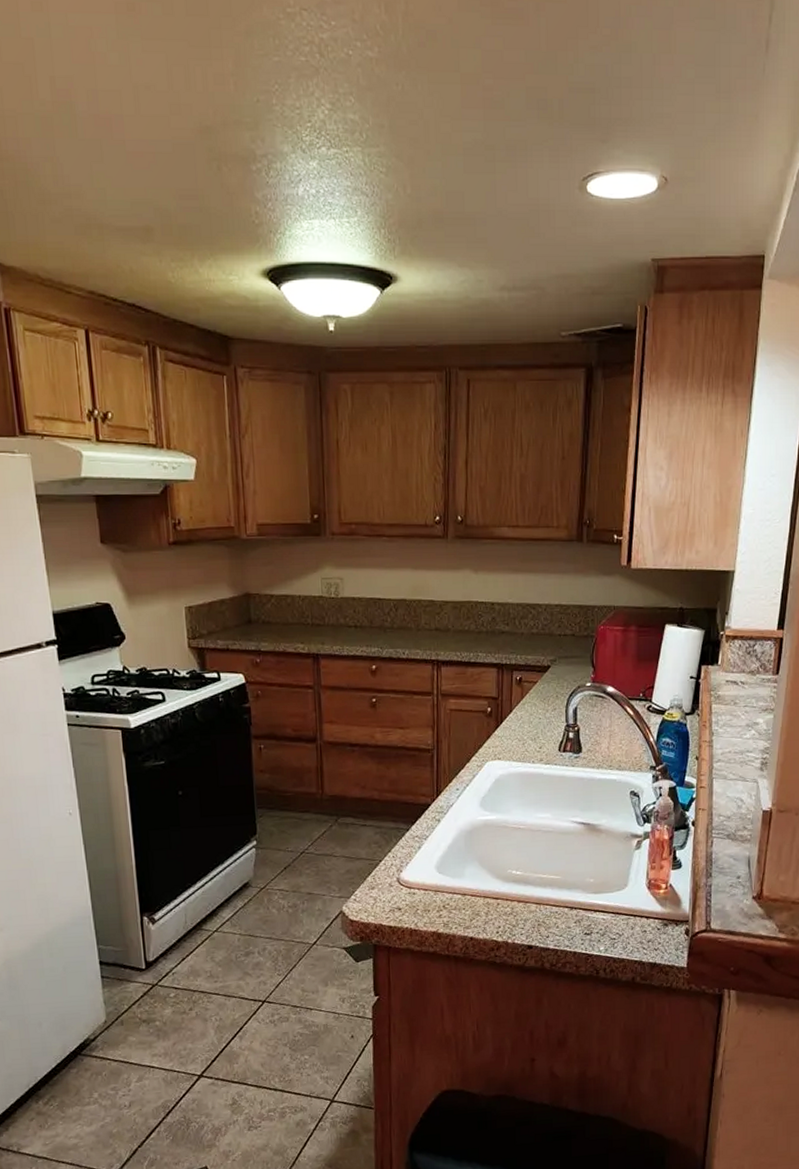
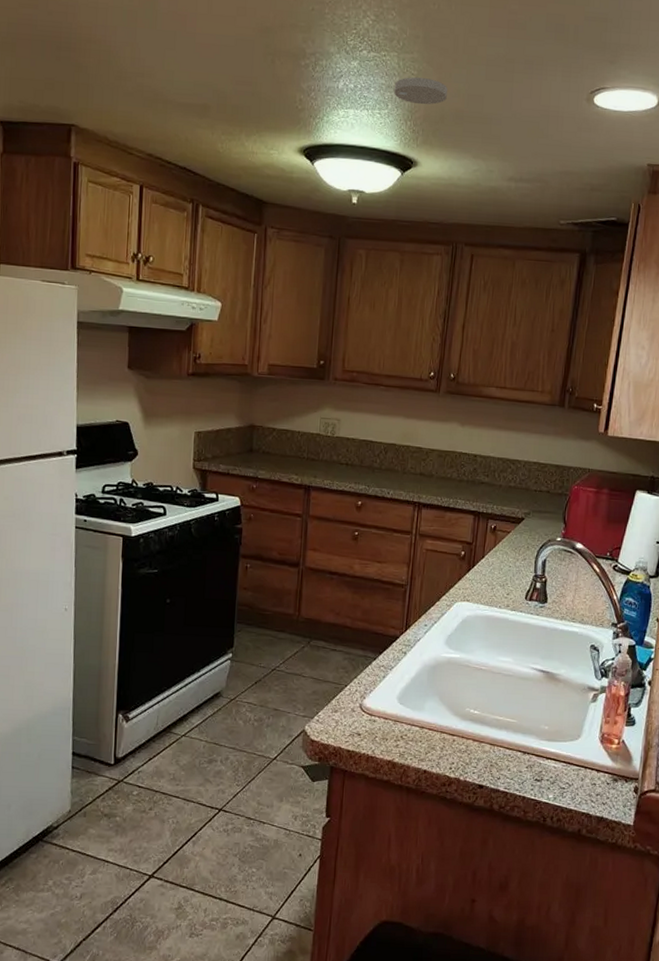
smoke detector: none [362,176,423,208] -> present [394,77,447,105]

